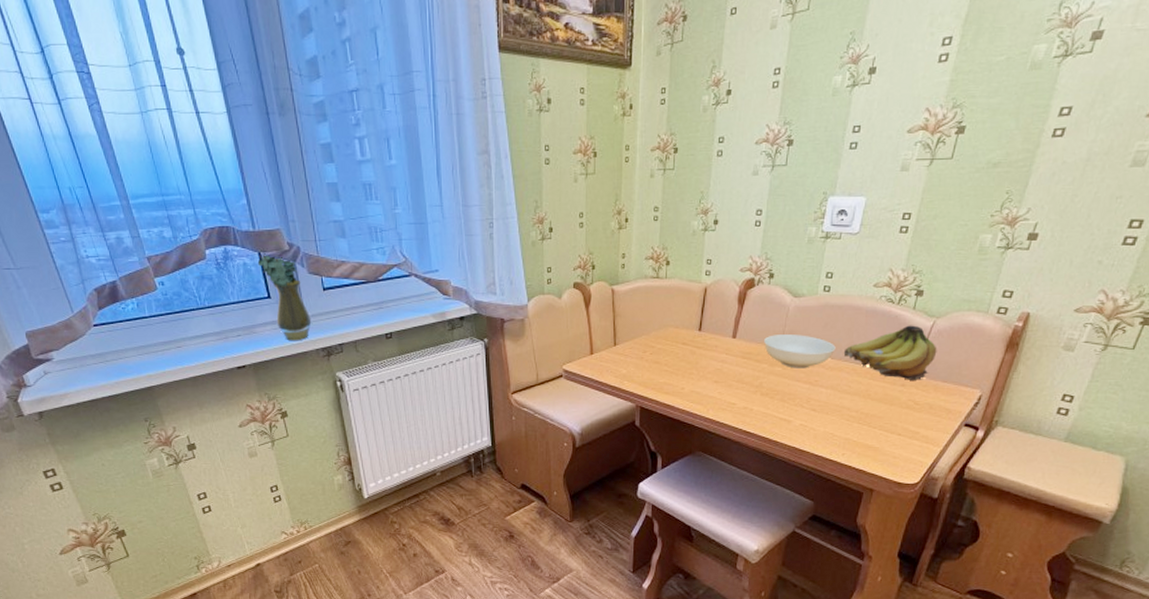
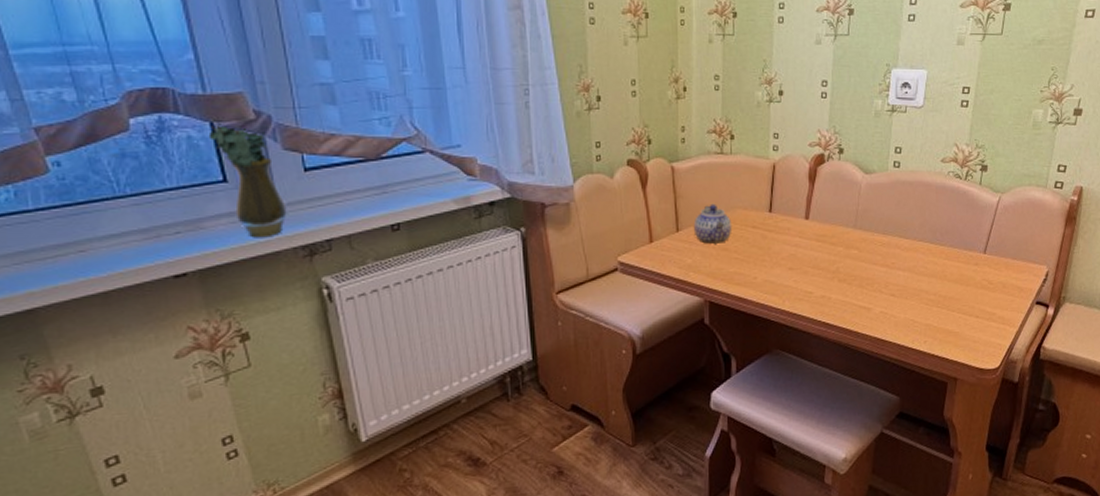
teapot: none [629,322,664,357] -> present [693,203,733,244]
bowl: present [763,335,836,369] -> none [837,214,910,251]
fruit: present [843,325,937,380] -> none [917,201,1005,259]

